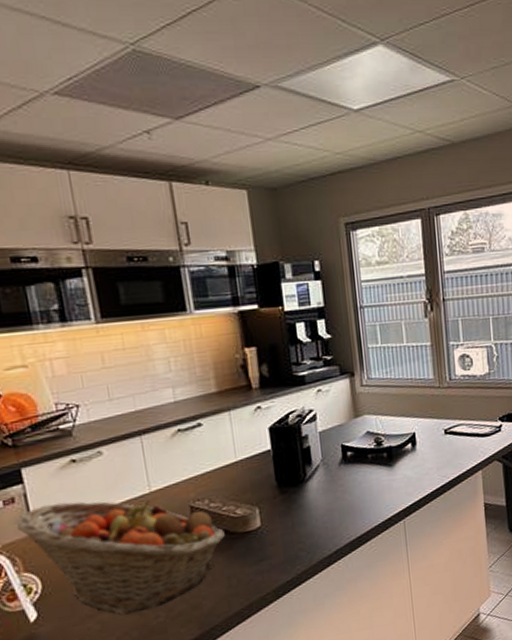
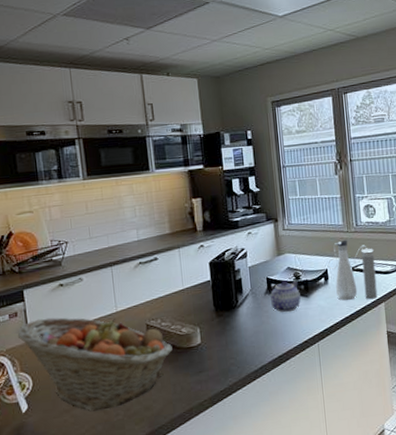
teapot: none [346,447,383,486] -> present [270,280,301,313]
water bottle: none [416,397,474,470] -> present [328,239,378,301]

